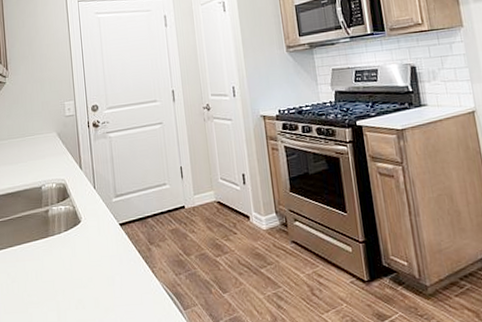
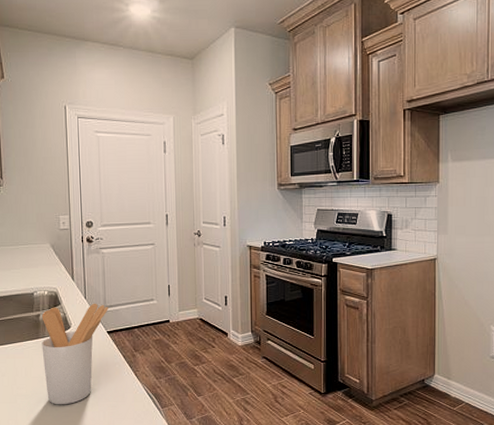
utensil holder: none [50,192,119,313] -> present [41,303,108,405]

